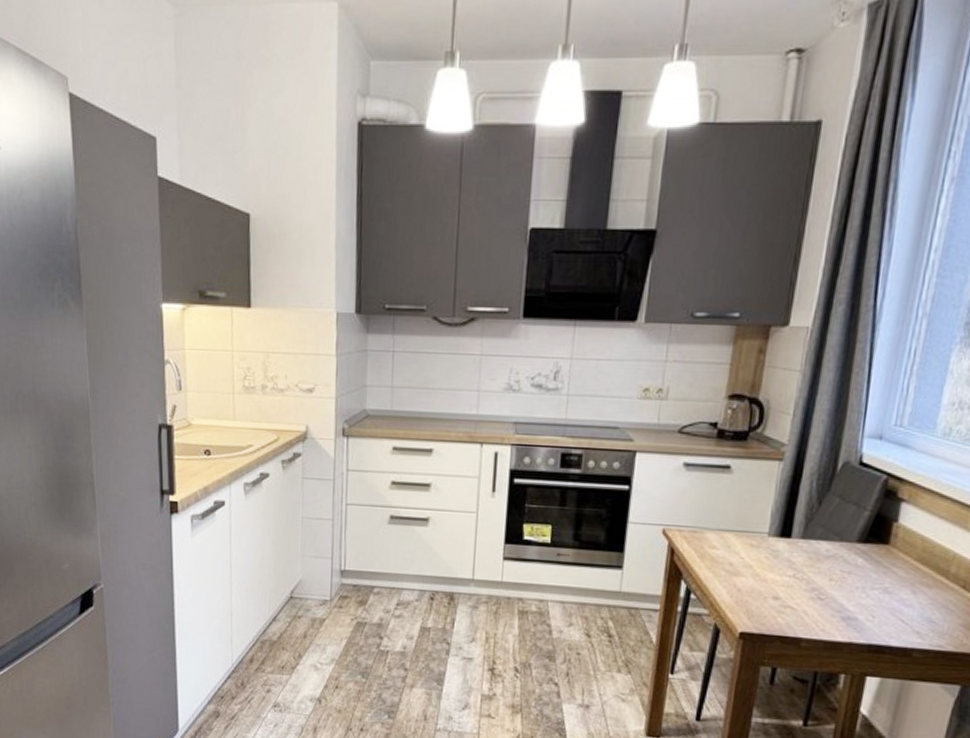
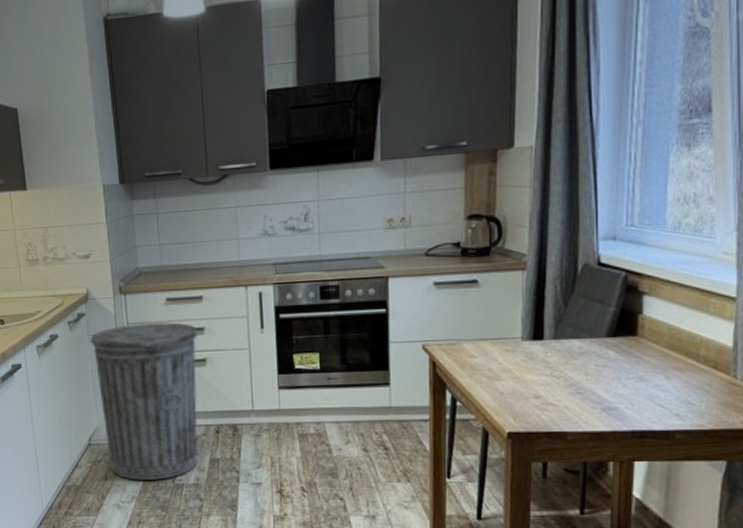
trash can: none [304,471,423,644] -> present [90,322,199,480]

